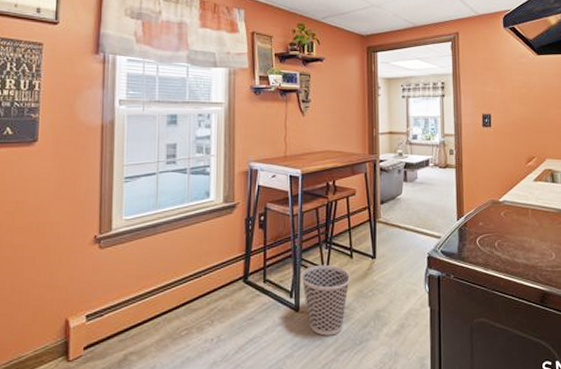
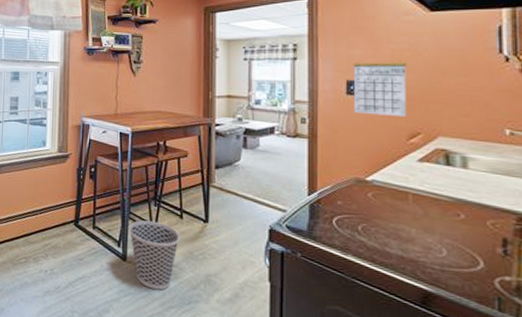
calendar: none [486,97,525,145] -> present [353,62,408,118]

